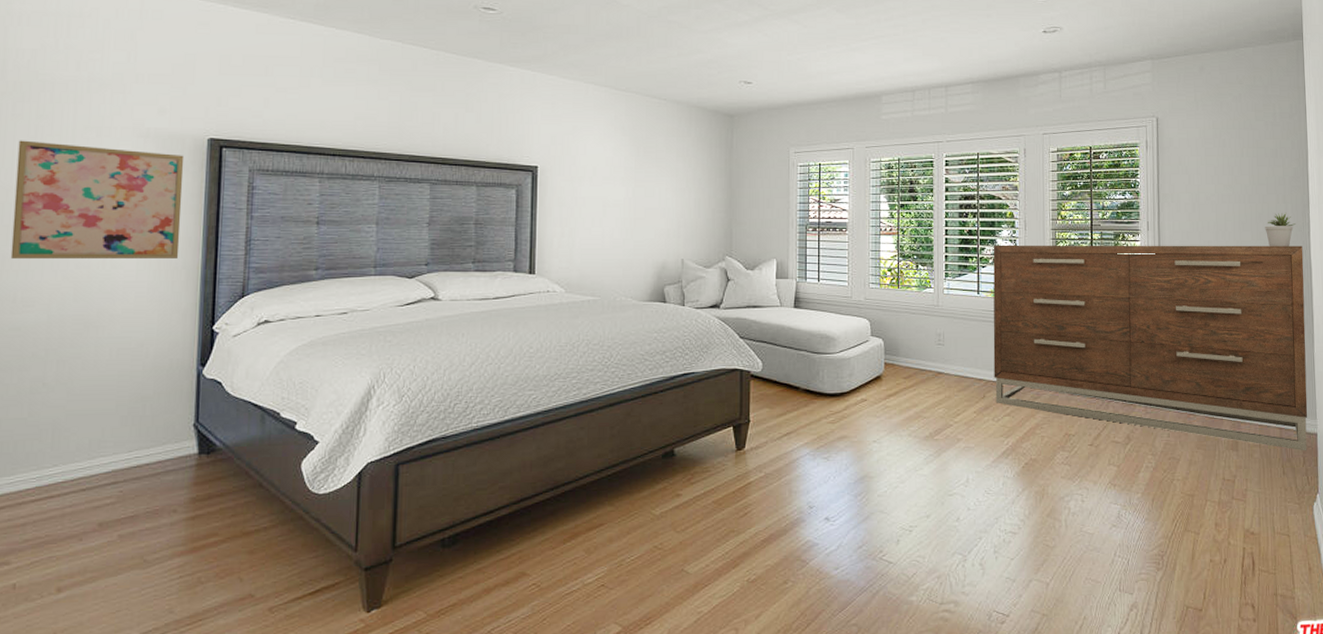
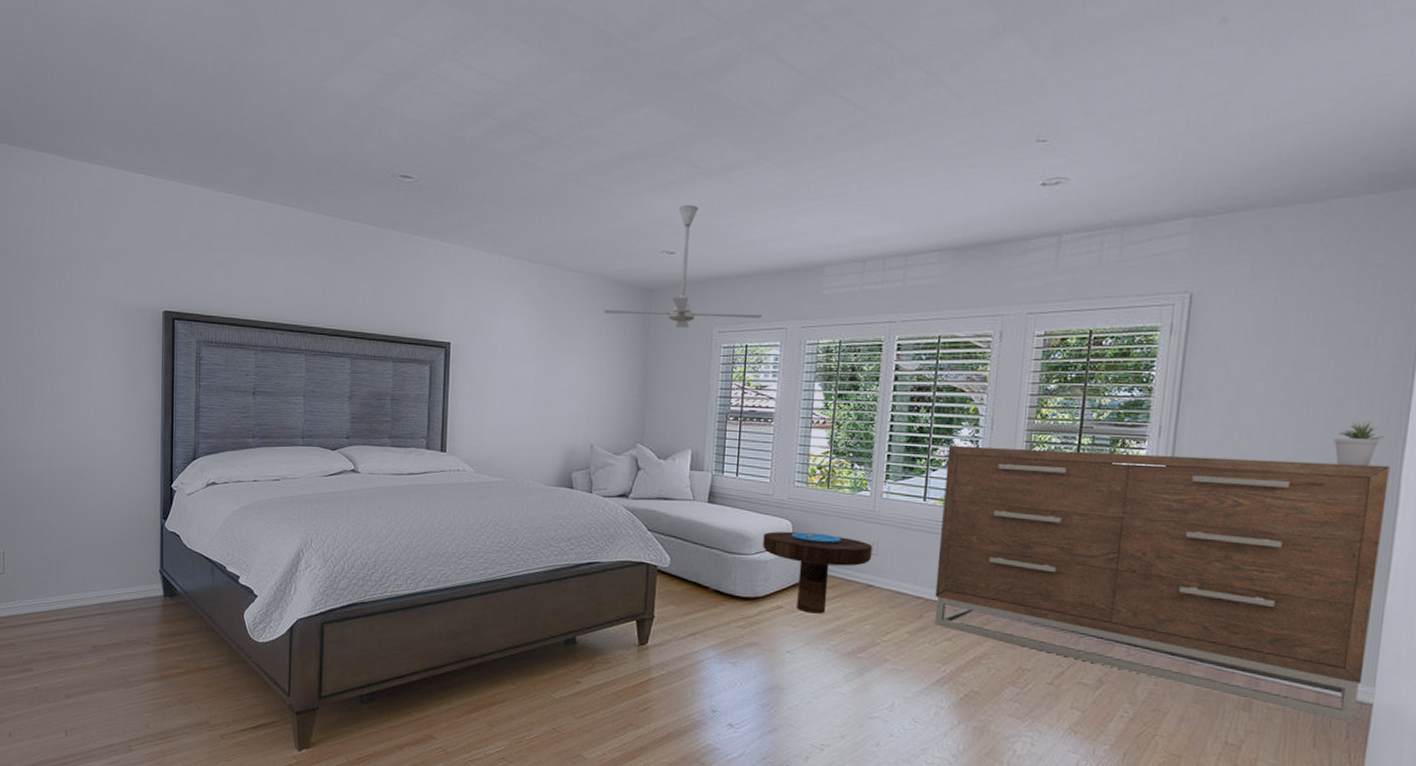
wall art: present [10,140,185,260] -> none [20,311,145,422]
ceiling fan: none [689,41,831,149] -> present [604,204,762,328]
side table: none [845,329,940,403] -> present [763,531,873,614]

